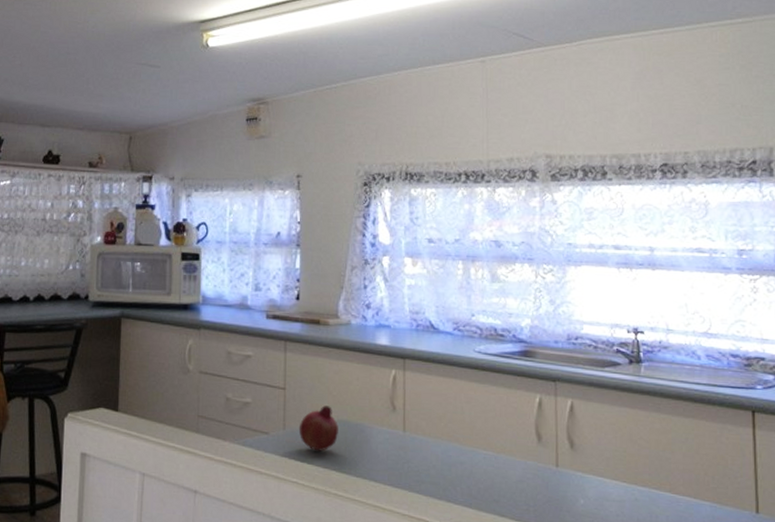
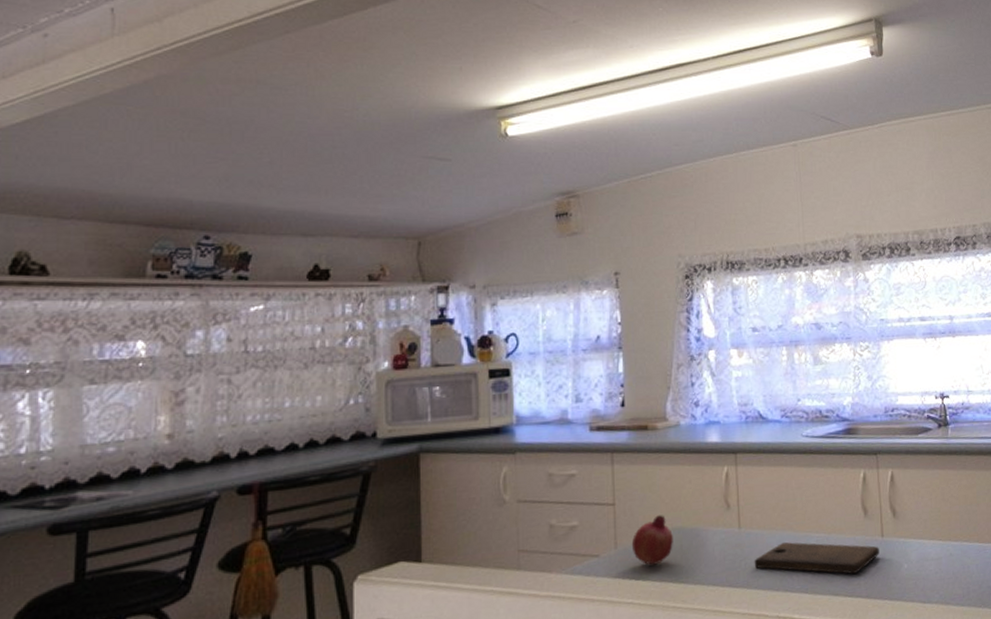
cutting board: none [417,452,553,498] -> present [754,541,879,574]

